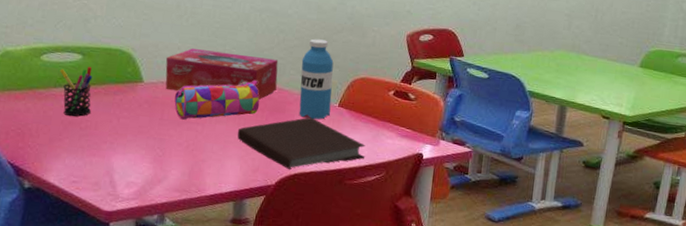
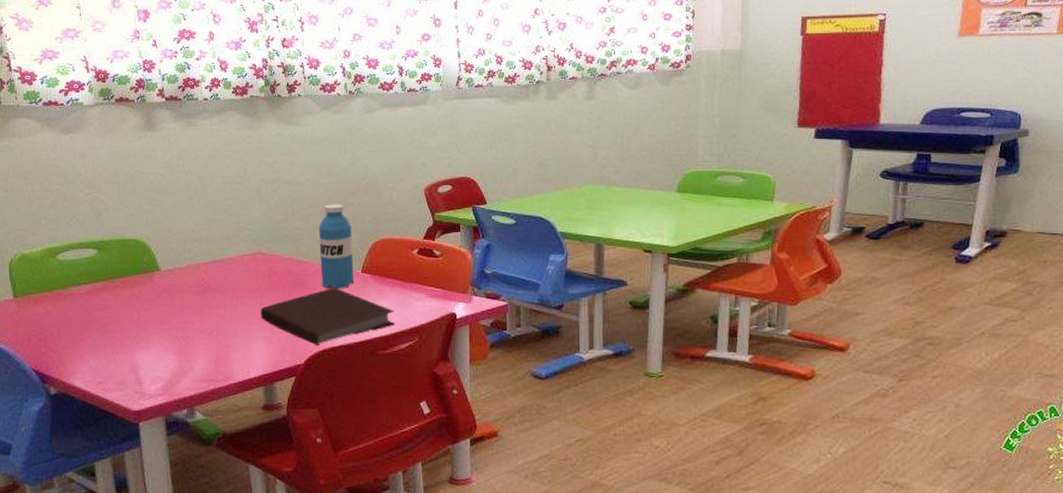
pen holder: present [59,67,93,117] -> none [76,261,110,315]
tissue box: present [165,48,279,100] -> none [180,229,296,276]
pencil case: present [174,80,260,120] -> none [193,254,280,305]

